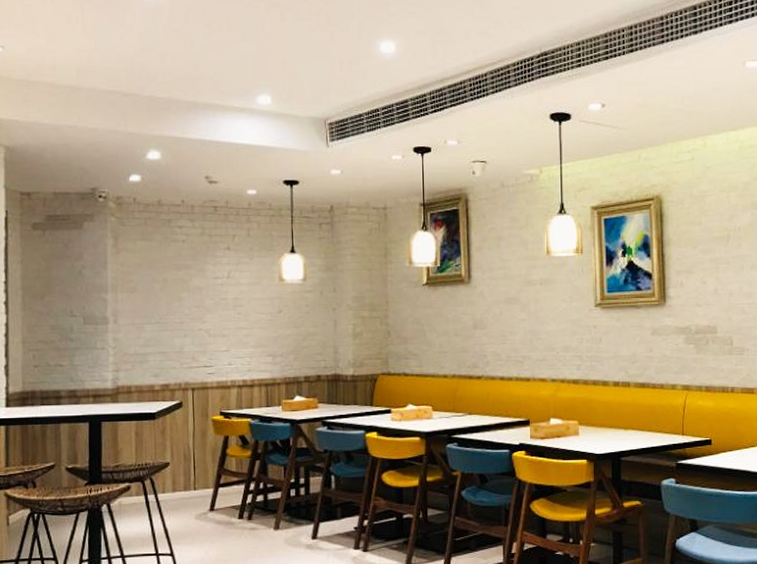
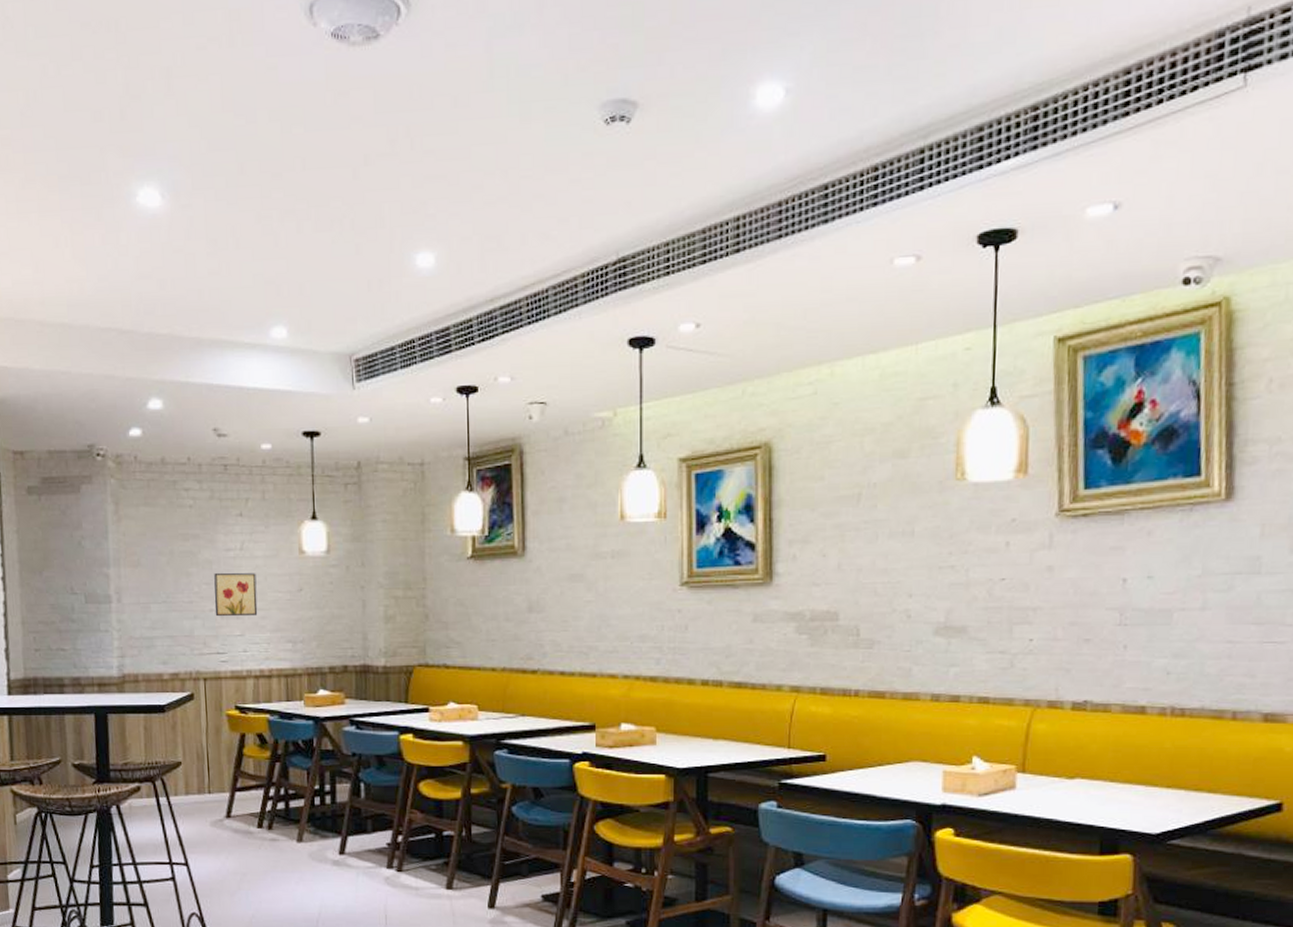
wall art: none [203,297,242,335] -> present [214,572,258,617]

